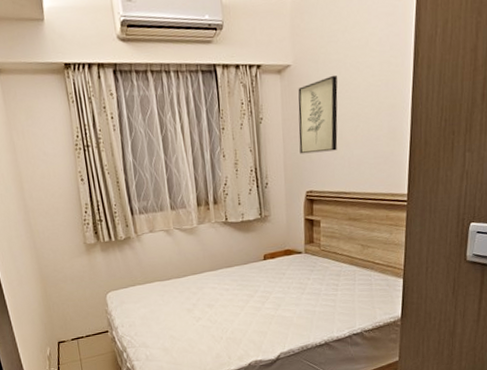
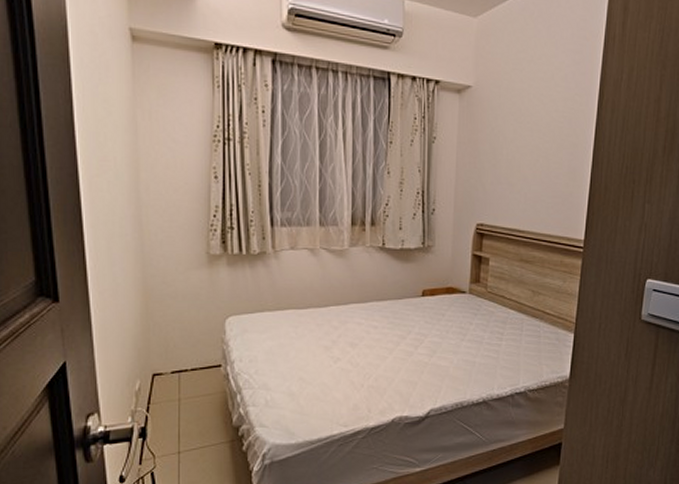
wall art: present [298,75,338,154] -> none [473,103,519,184]

